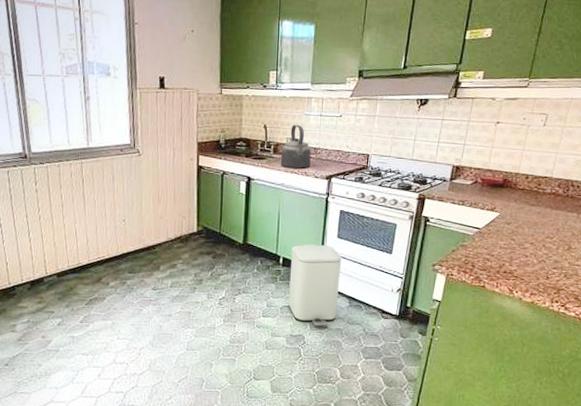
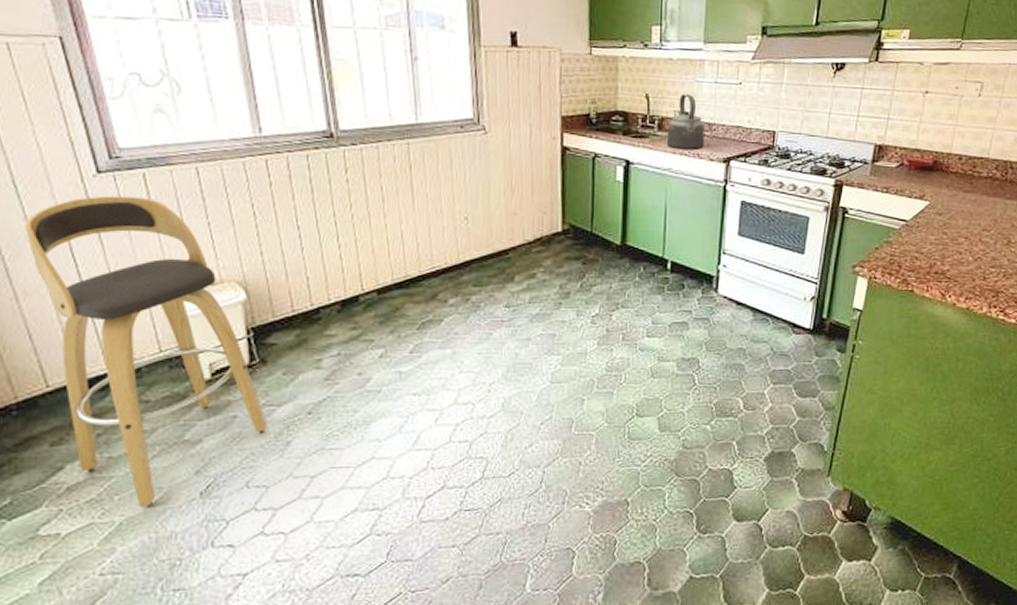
pedal bin: present [288,244,342,326] -> none [679,243,744,346]

